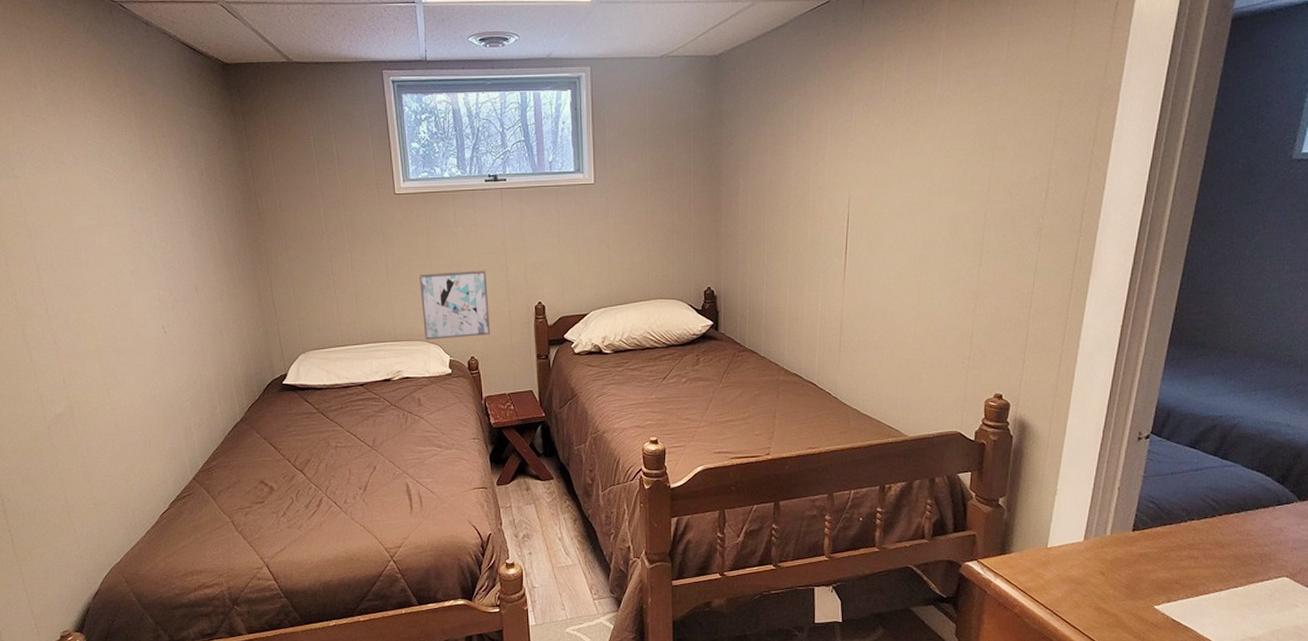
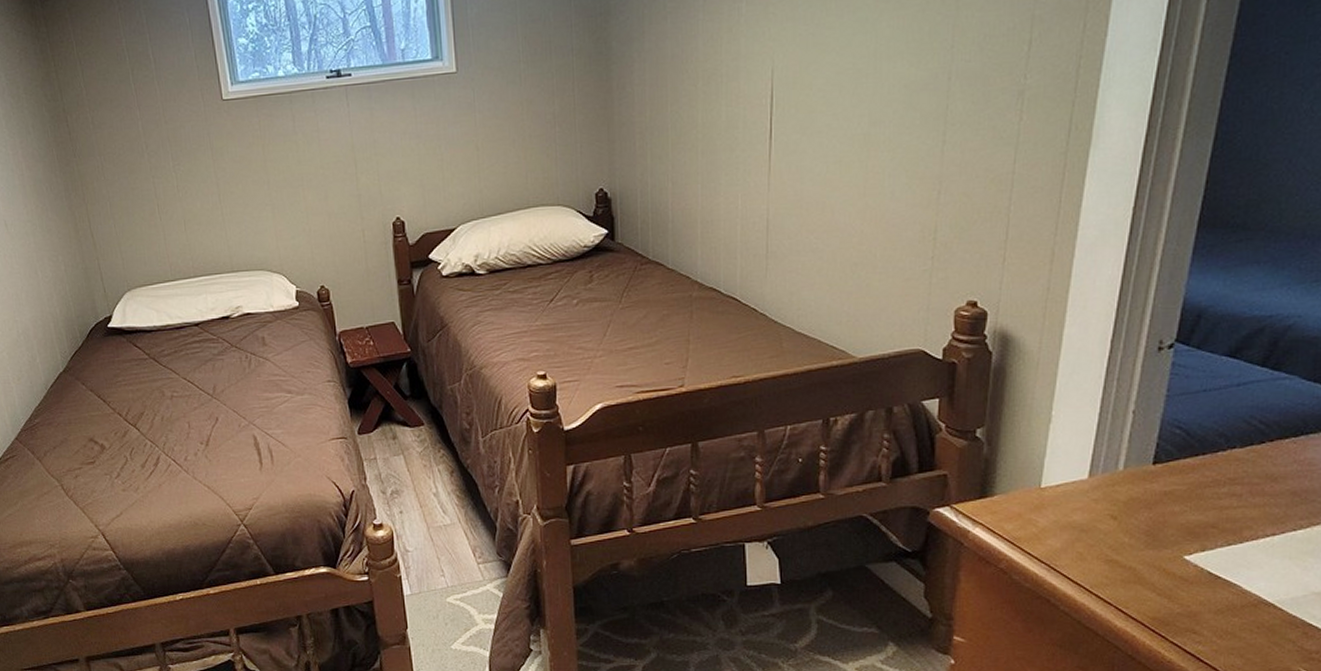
wall art: present [420,270,491,340] -> none [256,183,342,269]

